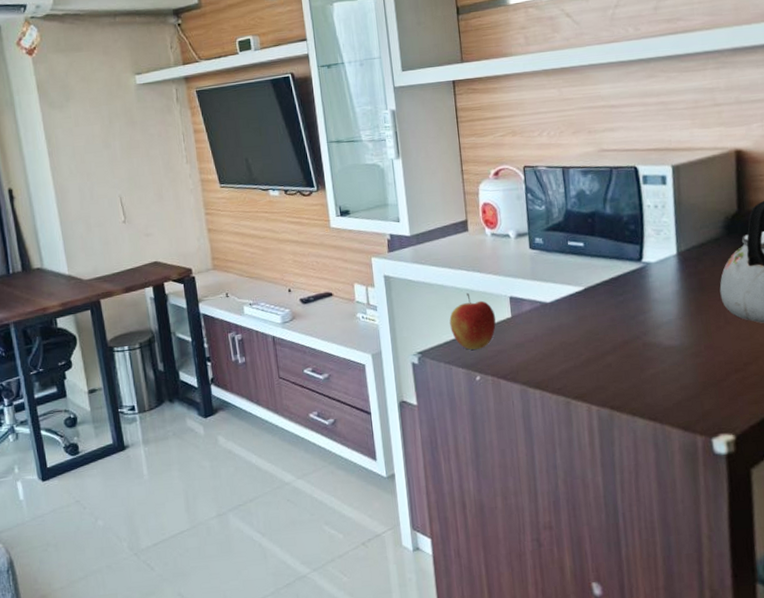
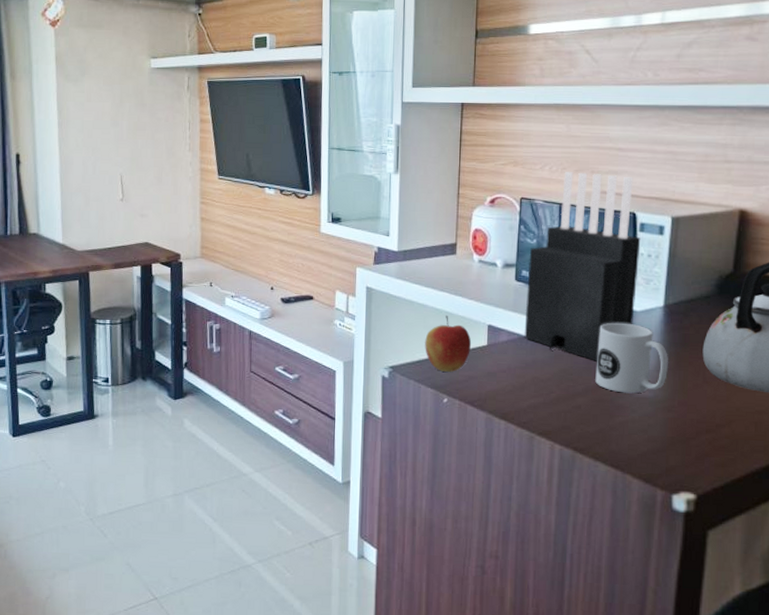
knife block: none [540,132,650,318] -> present [524,172,641,362]
mug: none [618,275,690,346] -> present [595,322,668,394]

